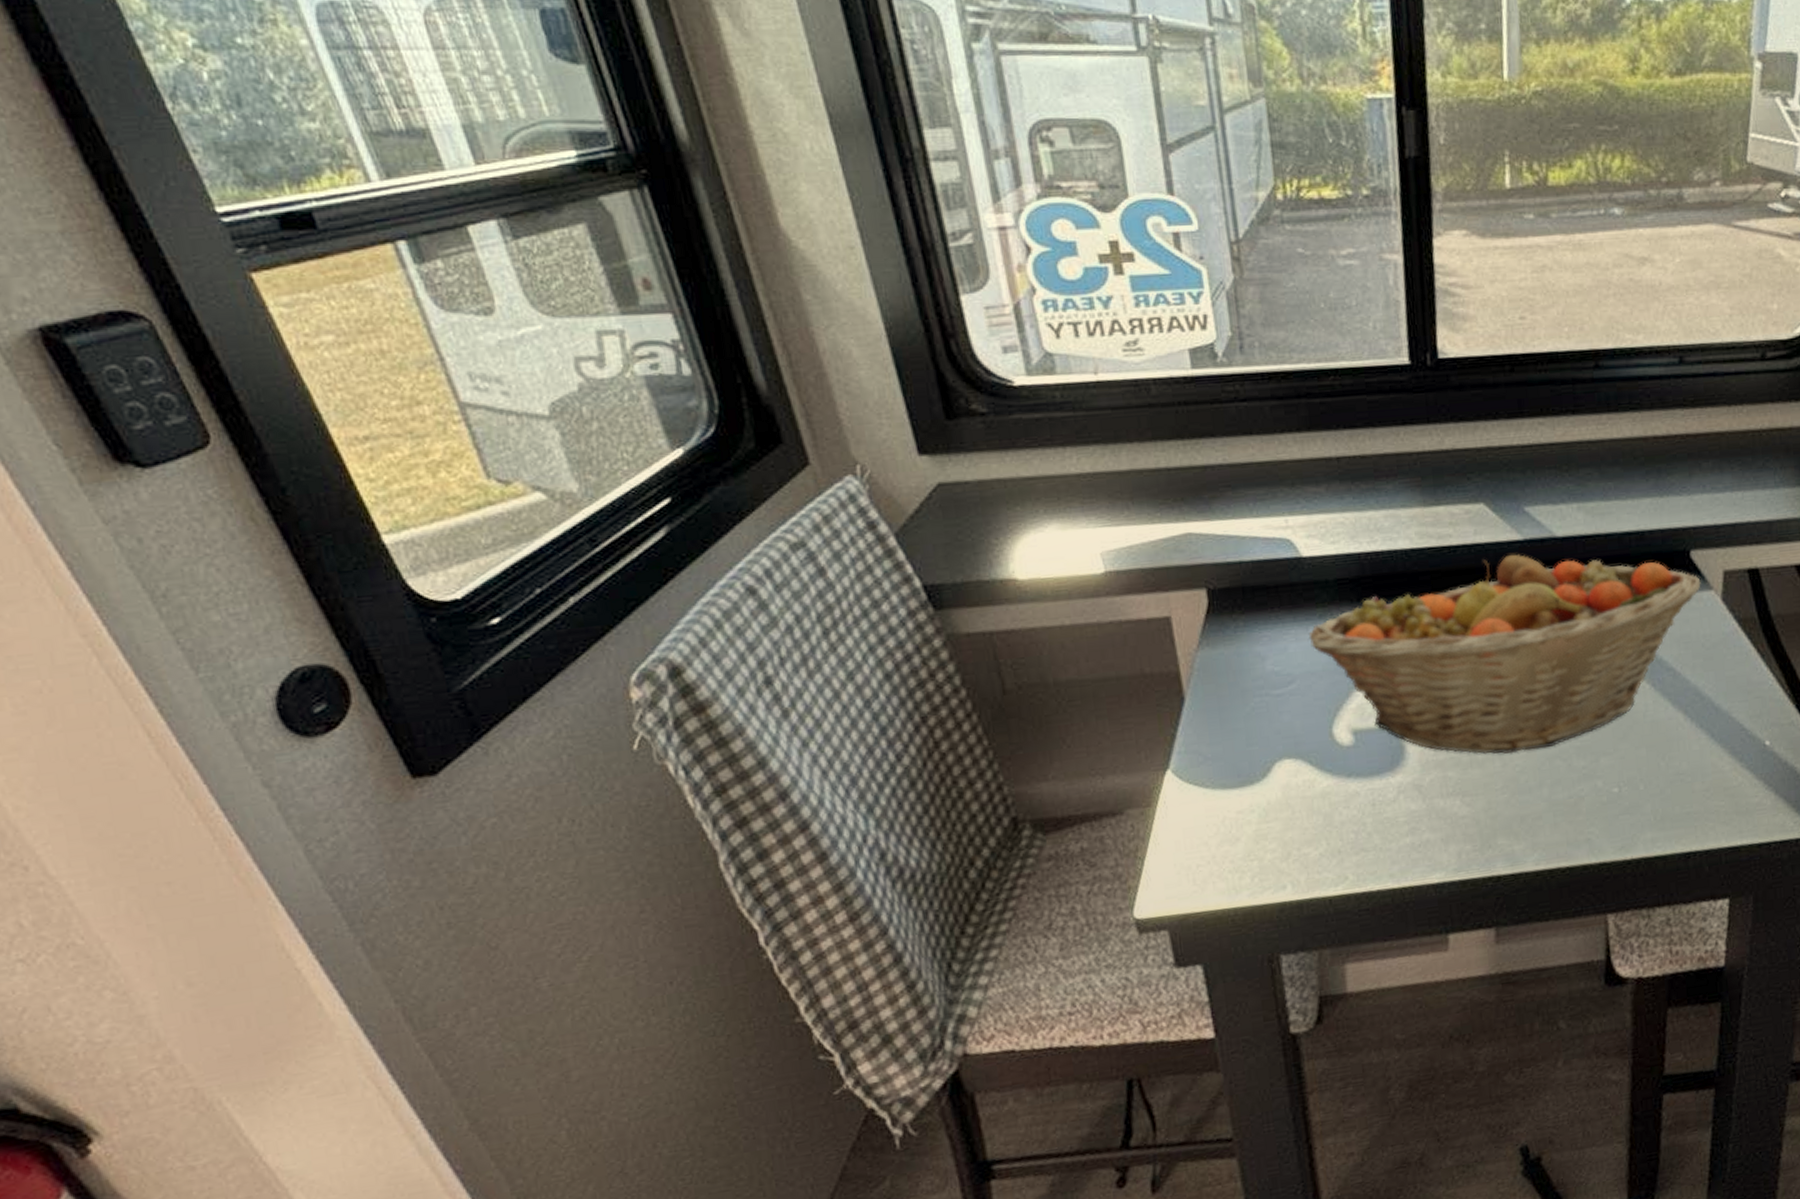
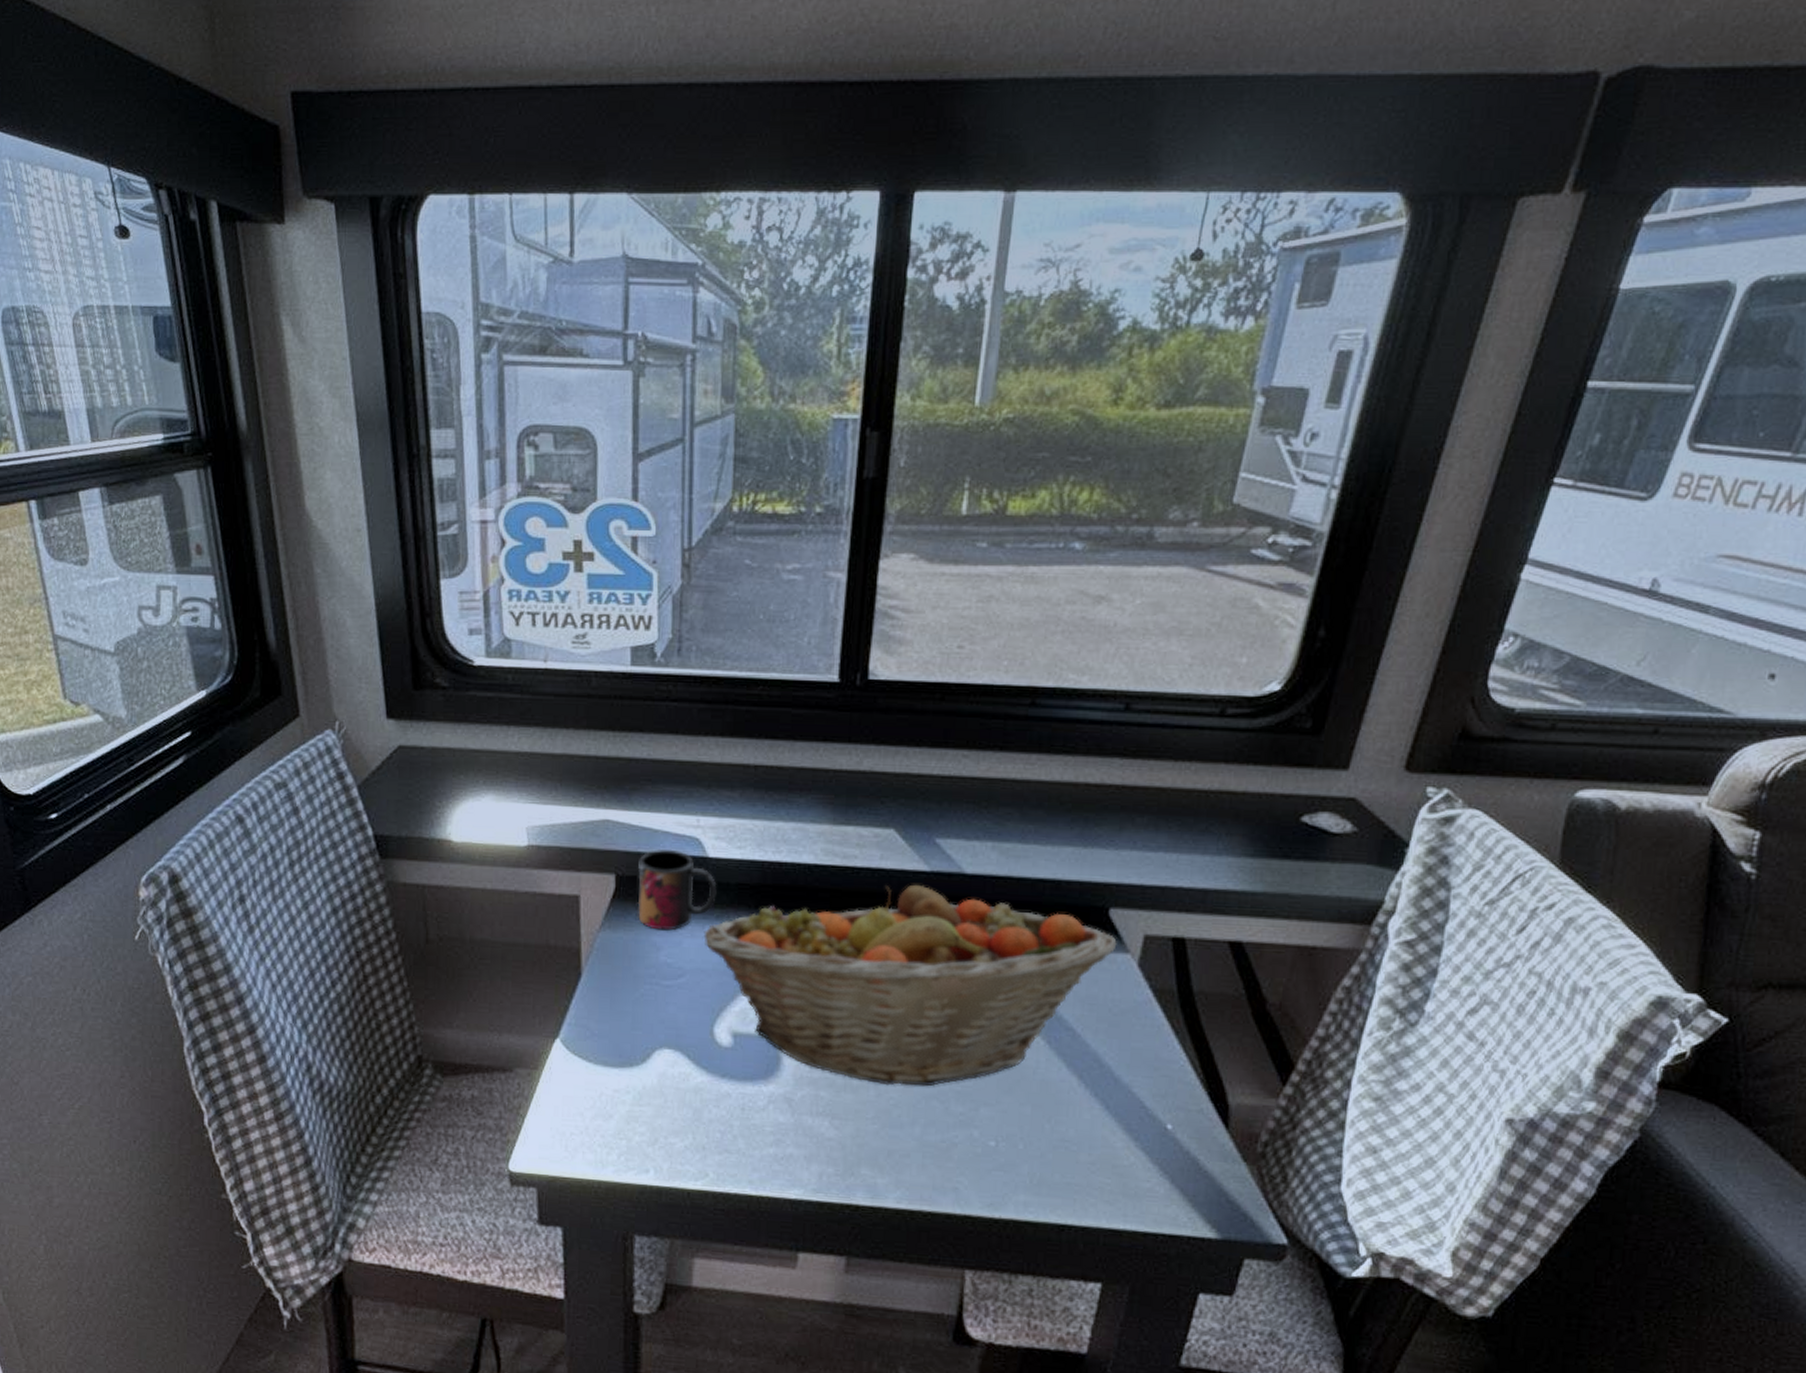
mug: none [1229,554,1316,640] -> present [637,850,717,931]

